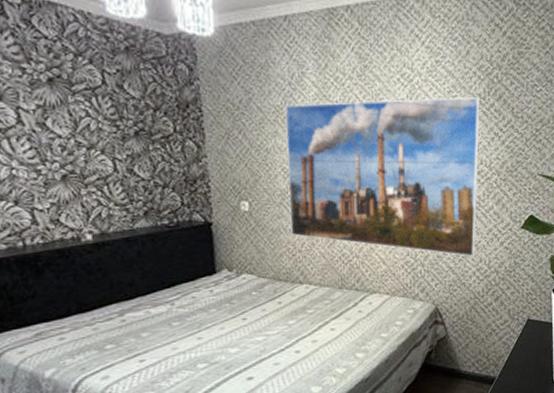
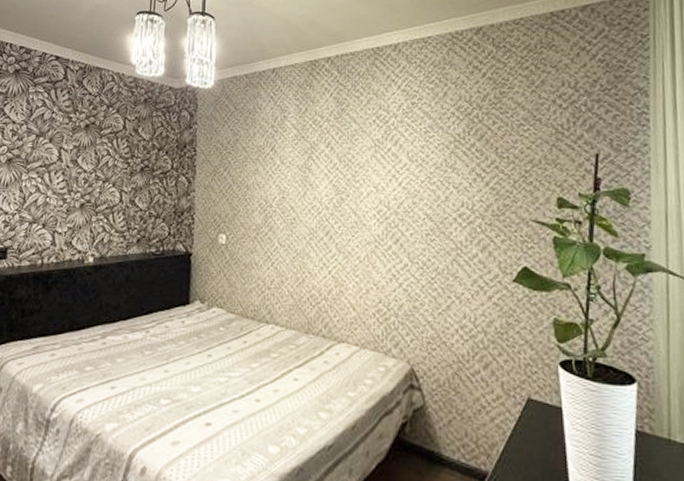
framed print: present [285,96,480,257] -> none [262,136,460,310]

